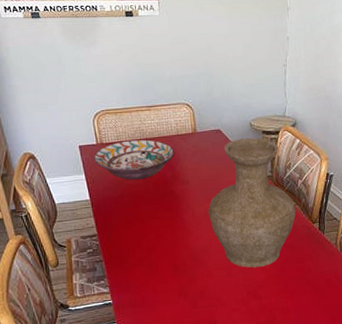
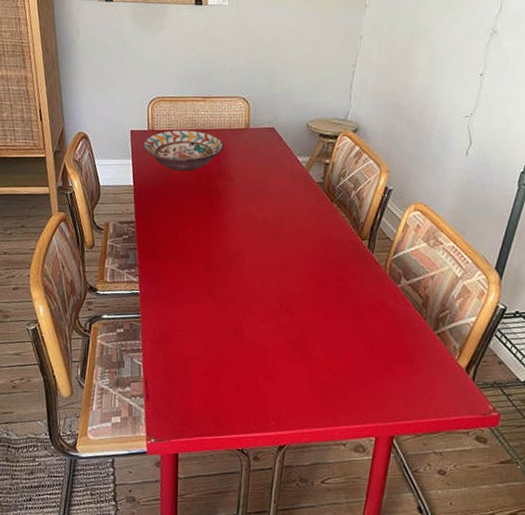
vase: present [208,138,296,268] -> none [249,139,345,280]

